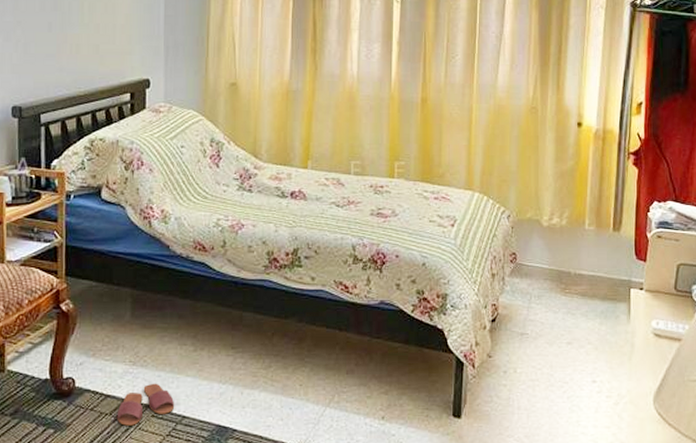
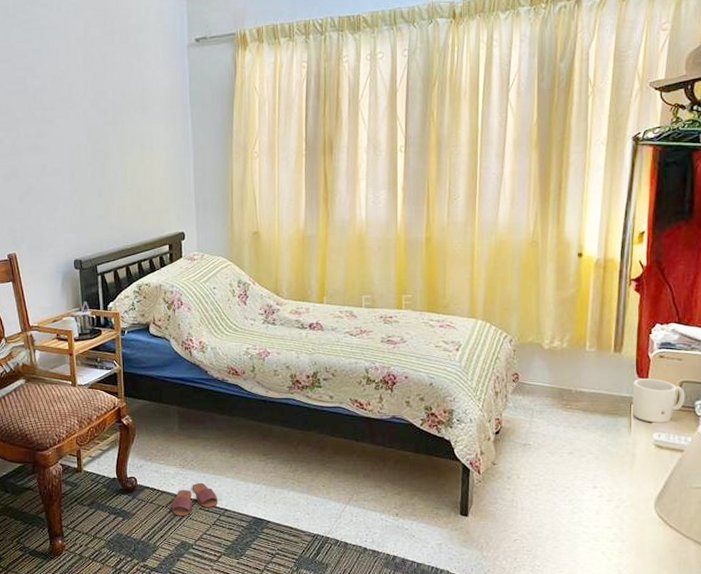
mug: none [631,261,683,310] -> present [632,379,685,424]

